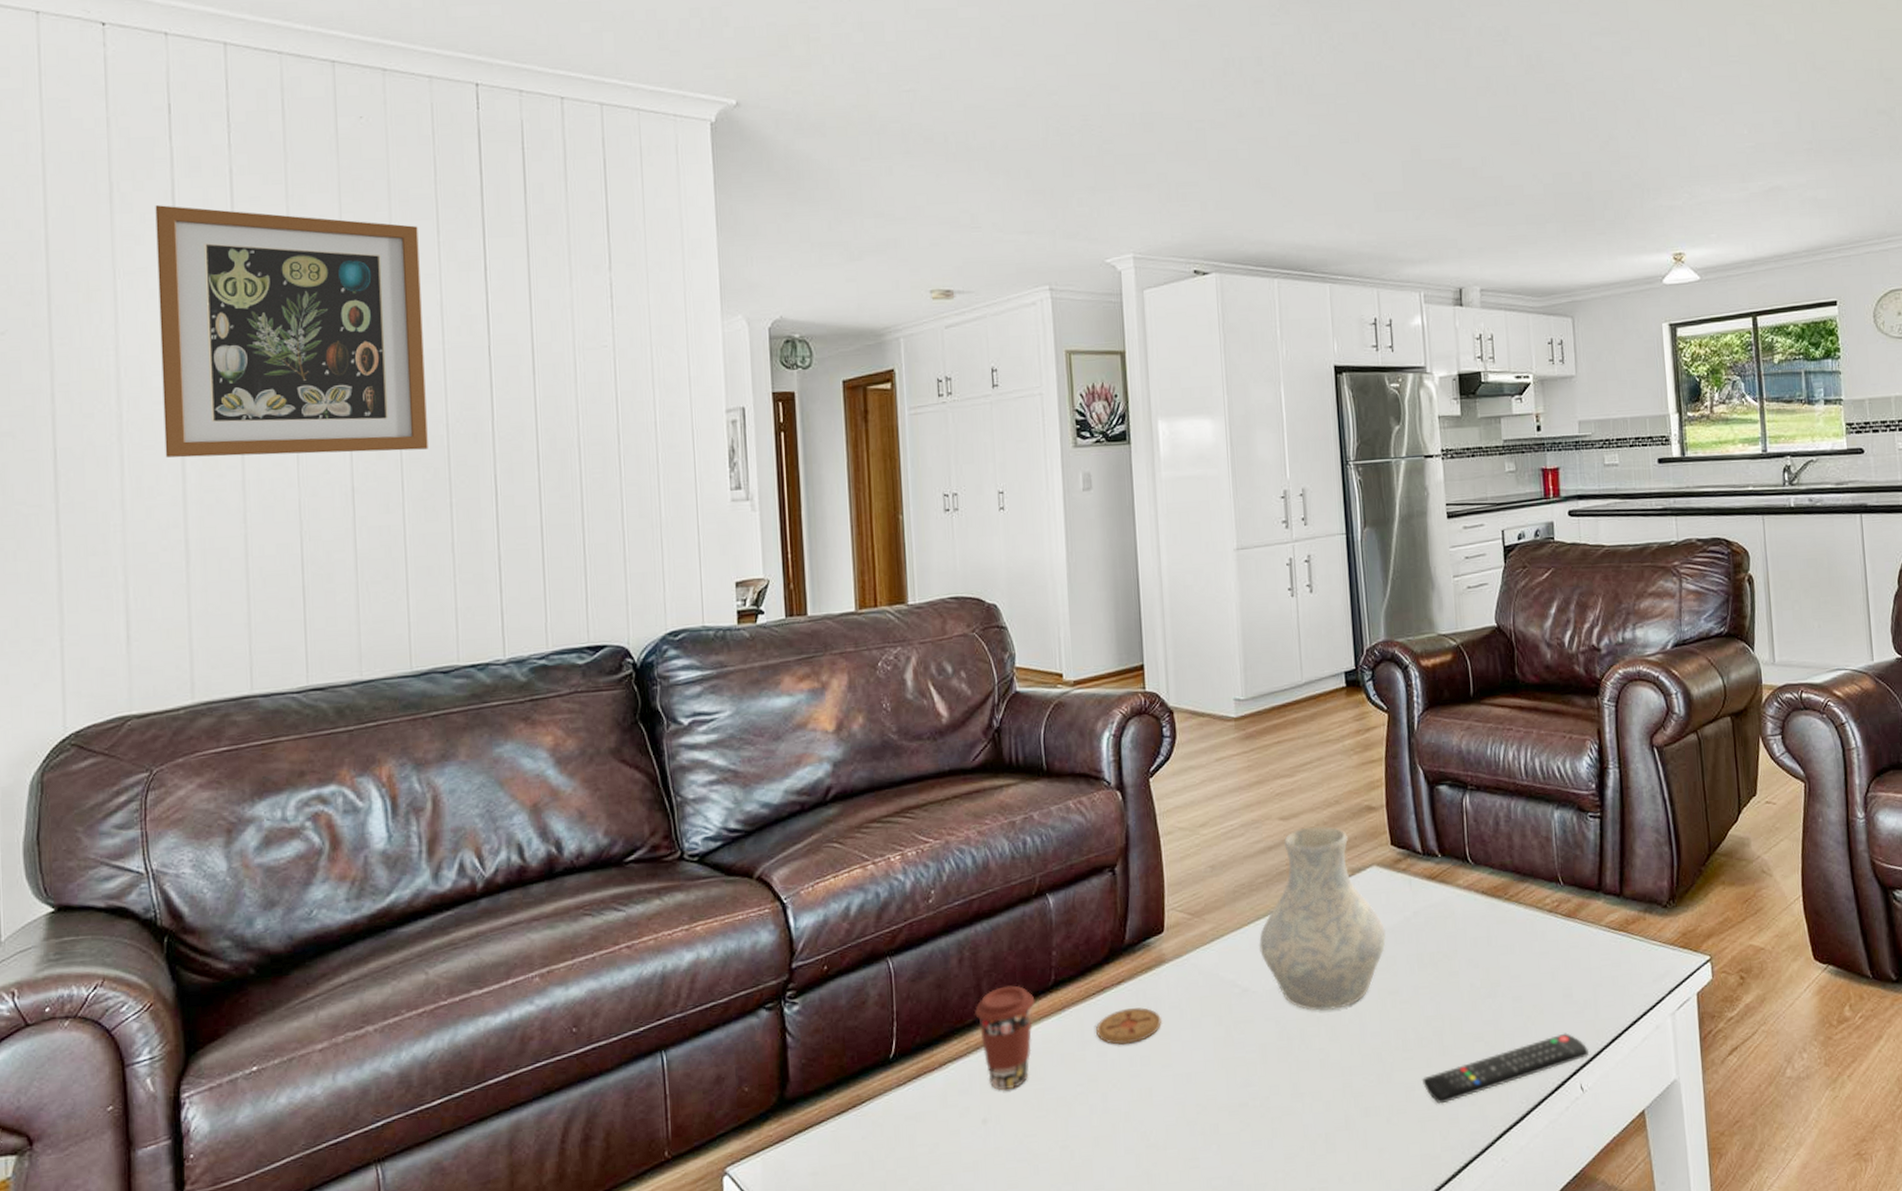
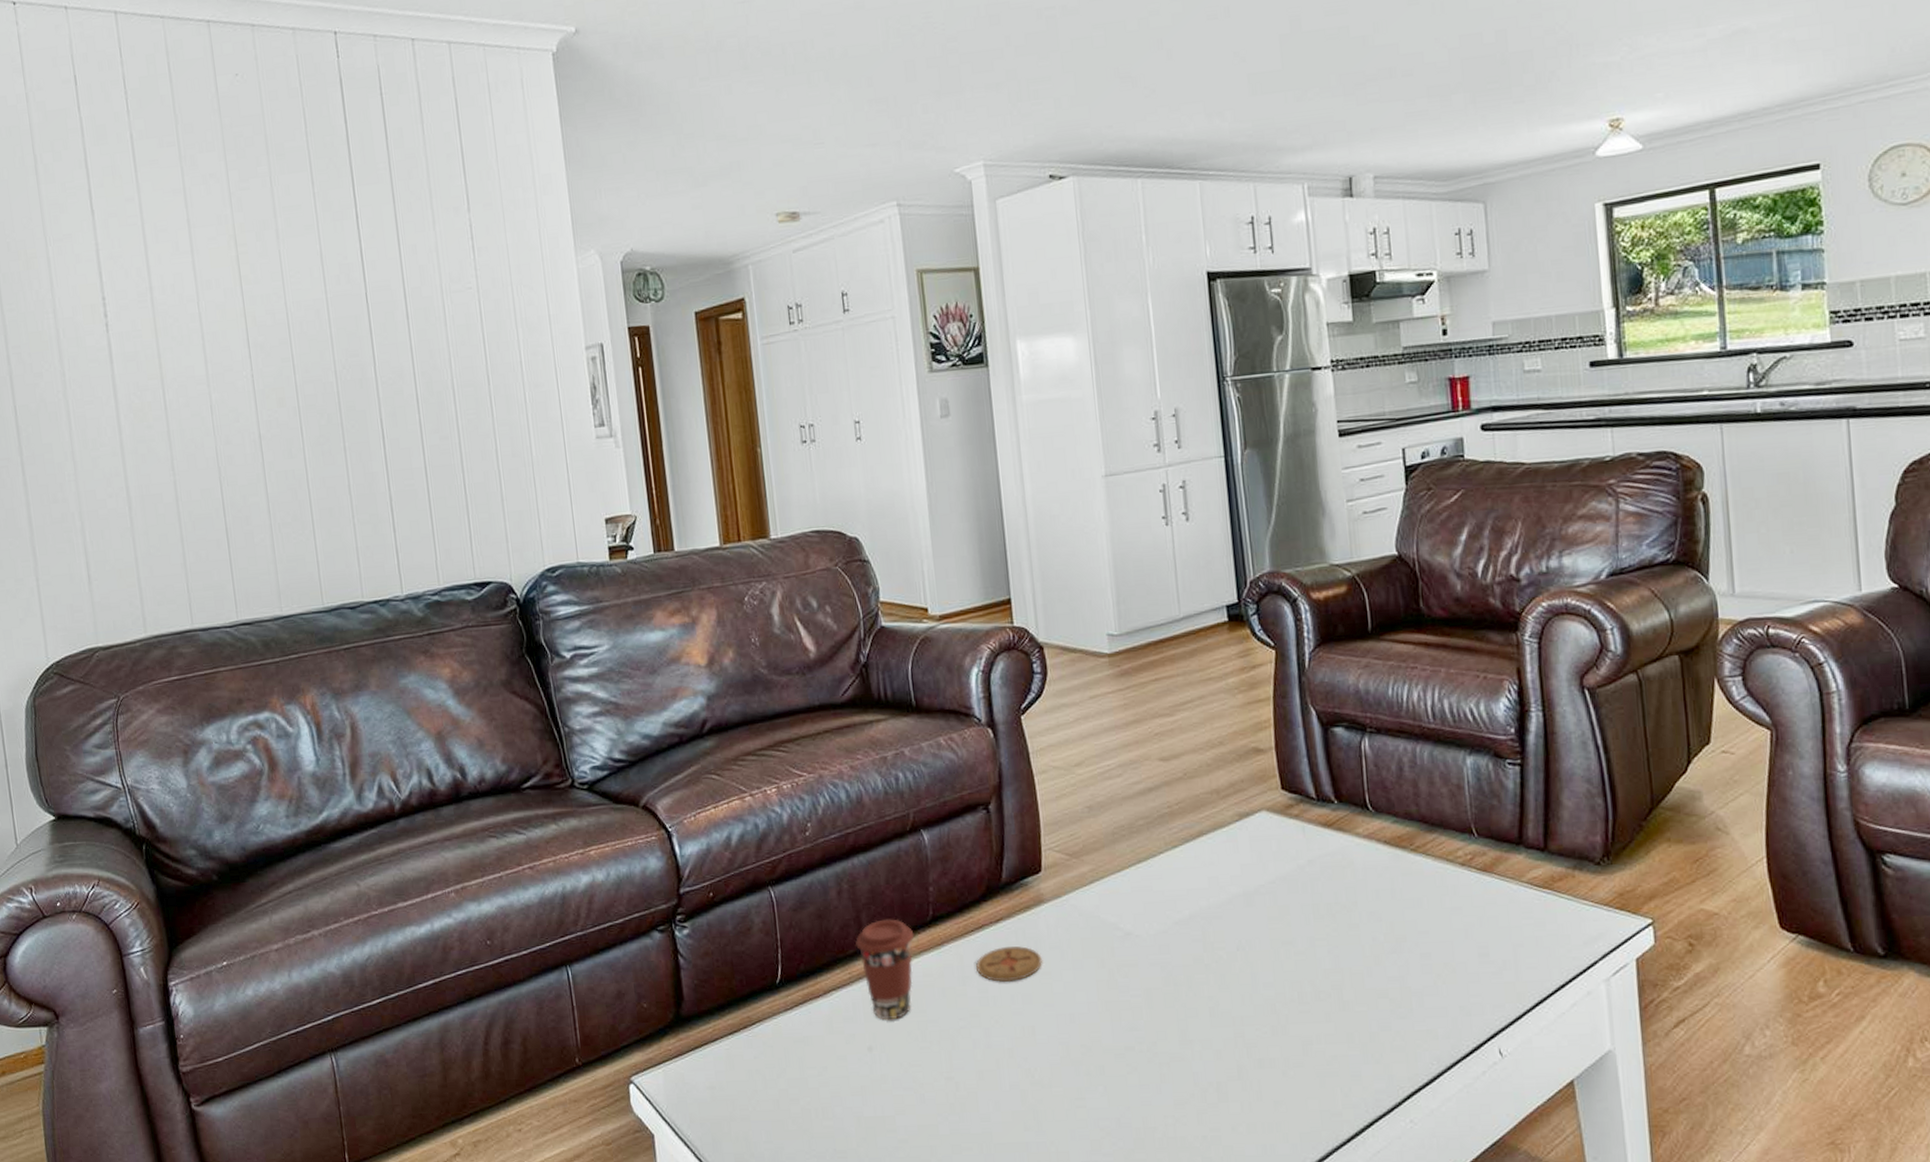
wall art: present [155,205,428,458] -> none [73,173,321,412]
vase: present [1258,826,1387,1011] -> none [1140,768,1279,959]
remote control: present [1421,1033,1589,1104] -> none [1319,994,1508,1060]

